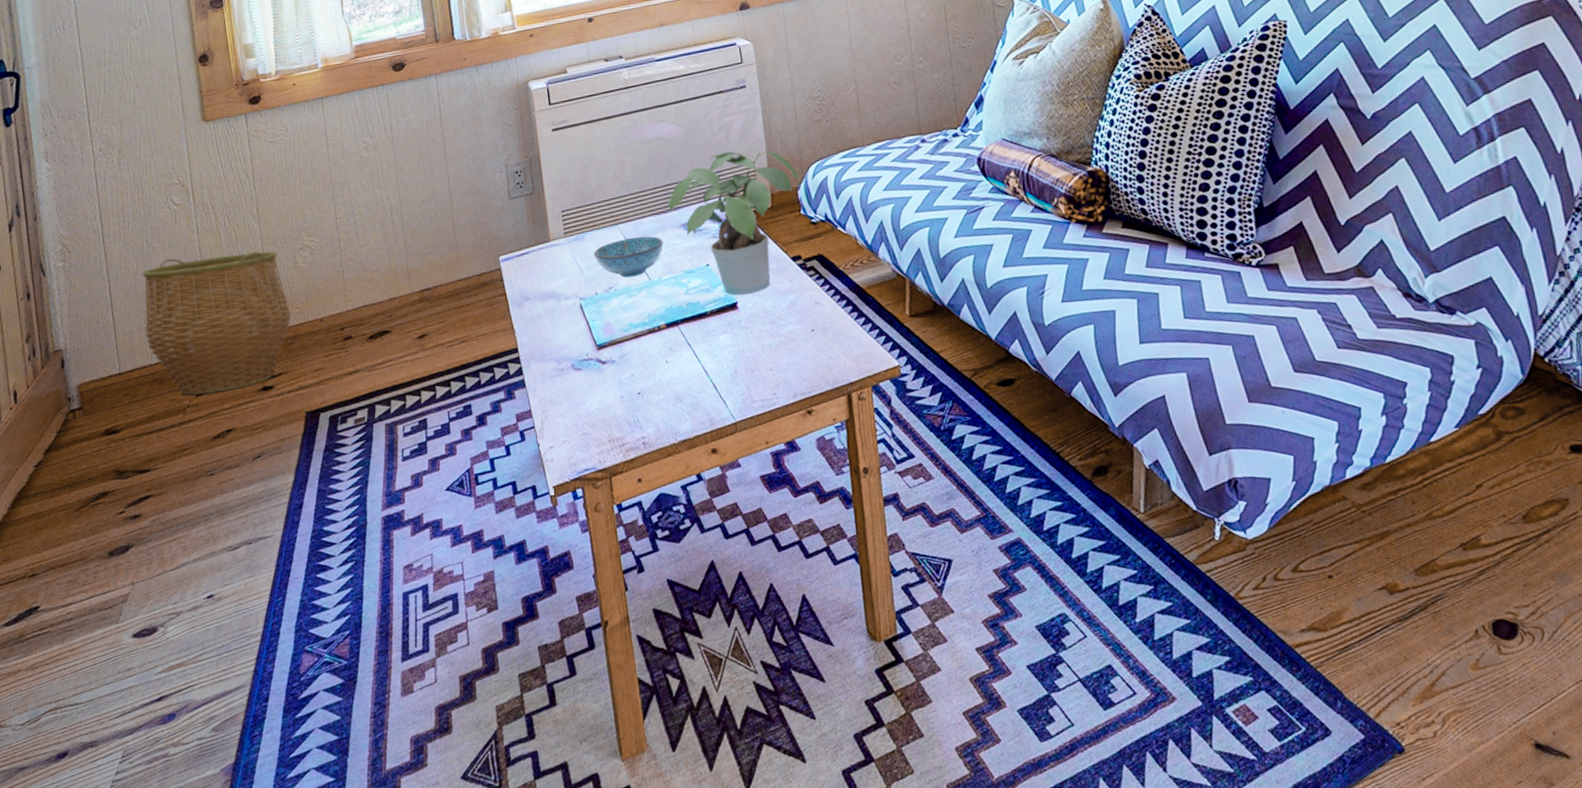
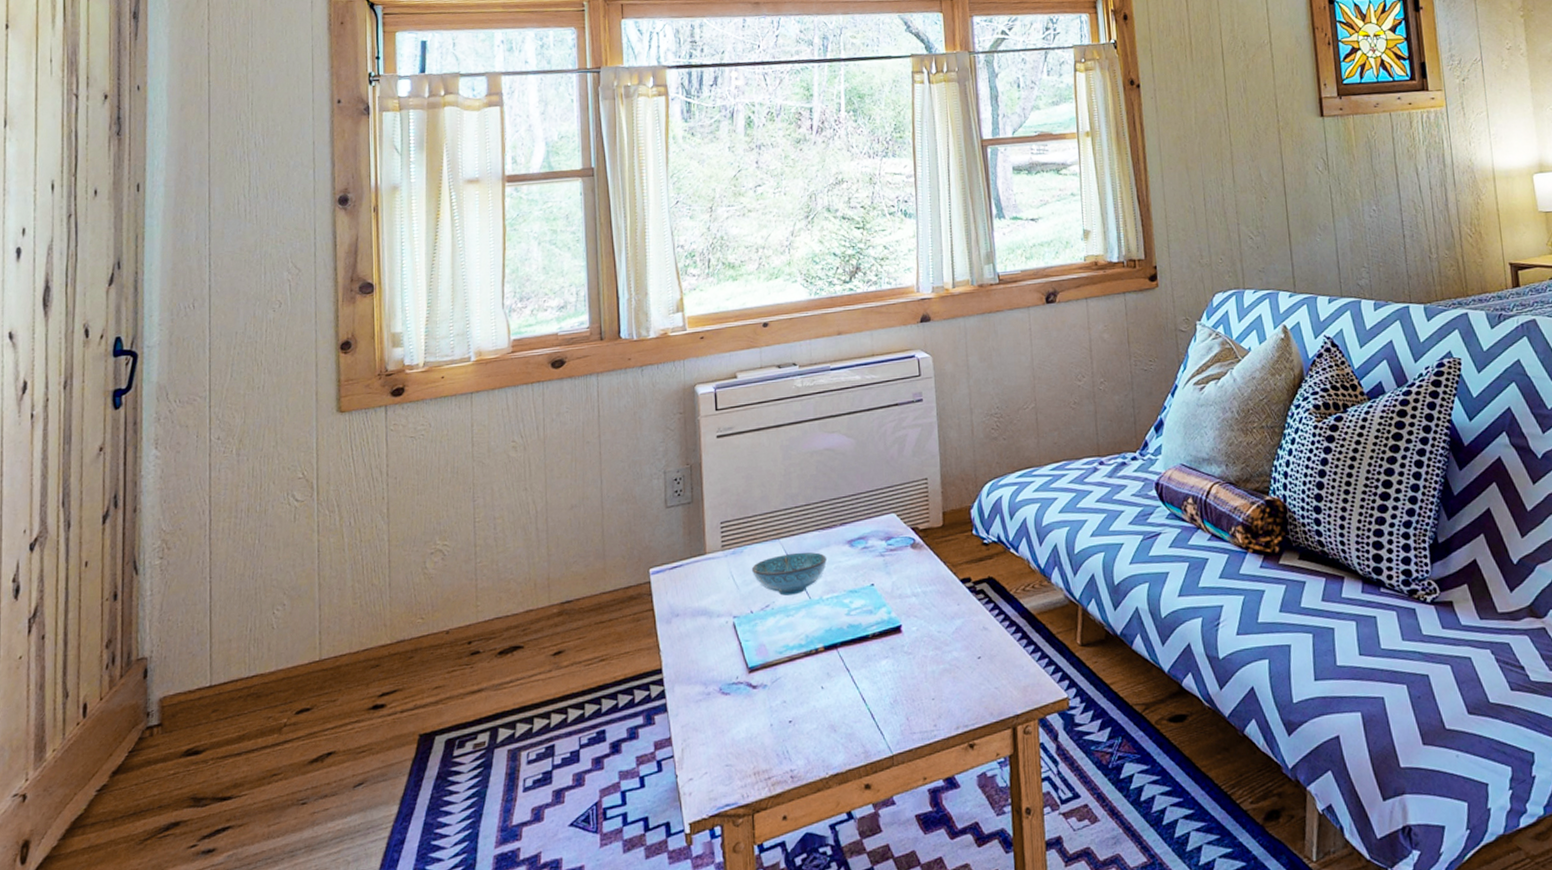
basket: present [142,251,291,395] -> none [246,554,414,713]
potted plant: present [667,151,801,296] -> none [833,466,974,619]

